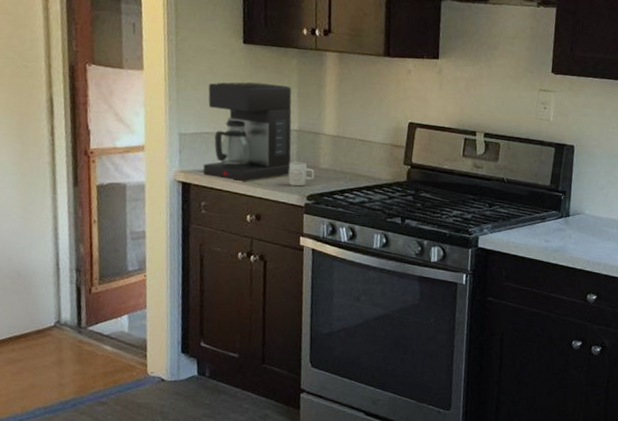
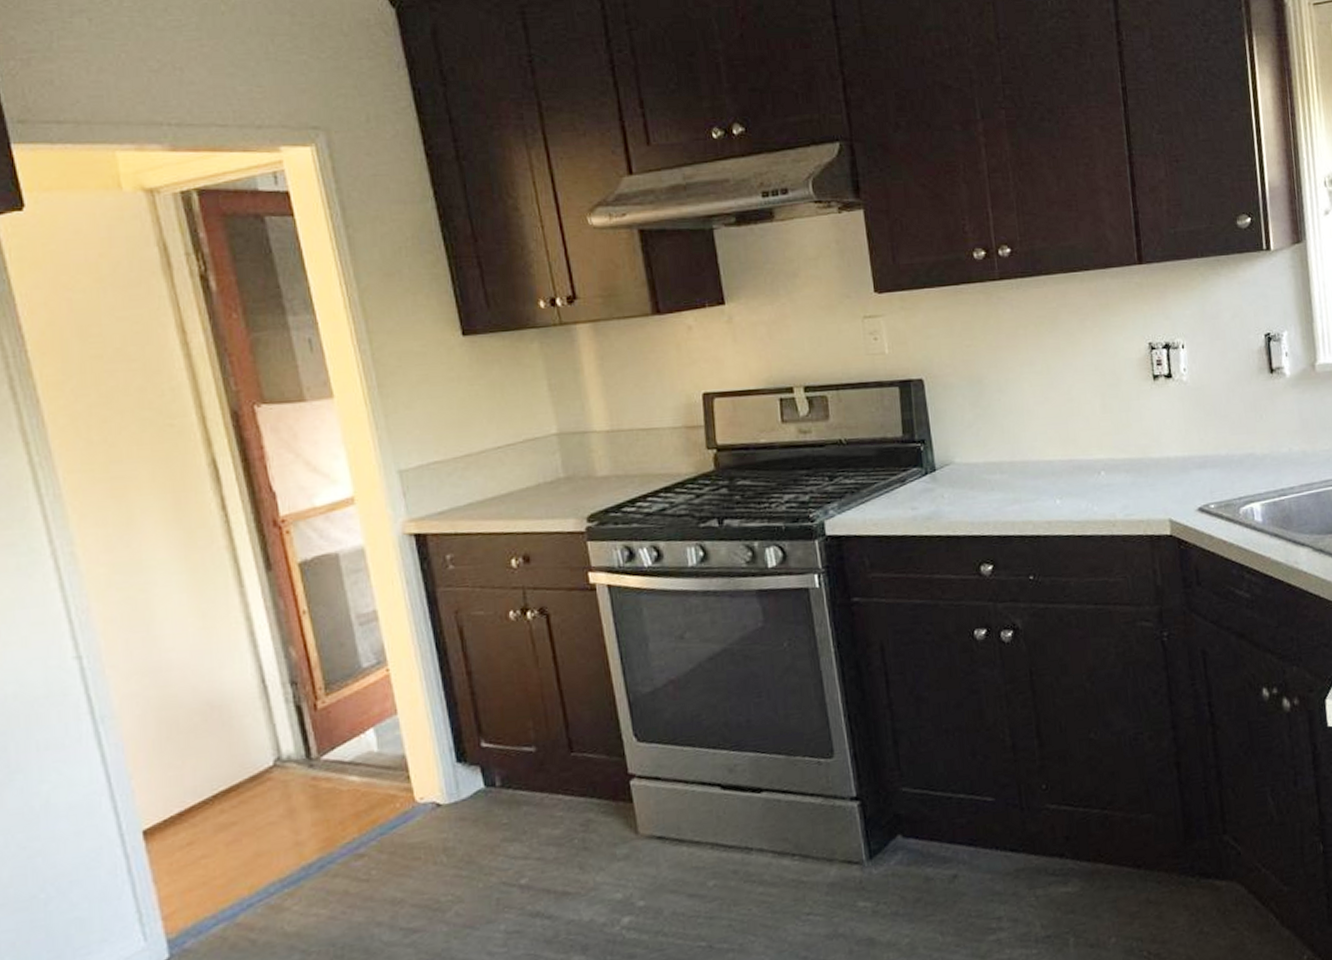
coffee maker: present [202,82,292,182] -> none [425,378,558,519]
mug: present [287,161,315,187] -> none [554,474,592,508]

